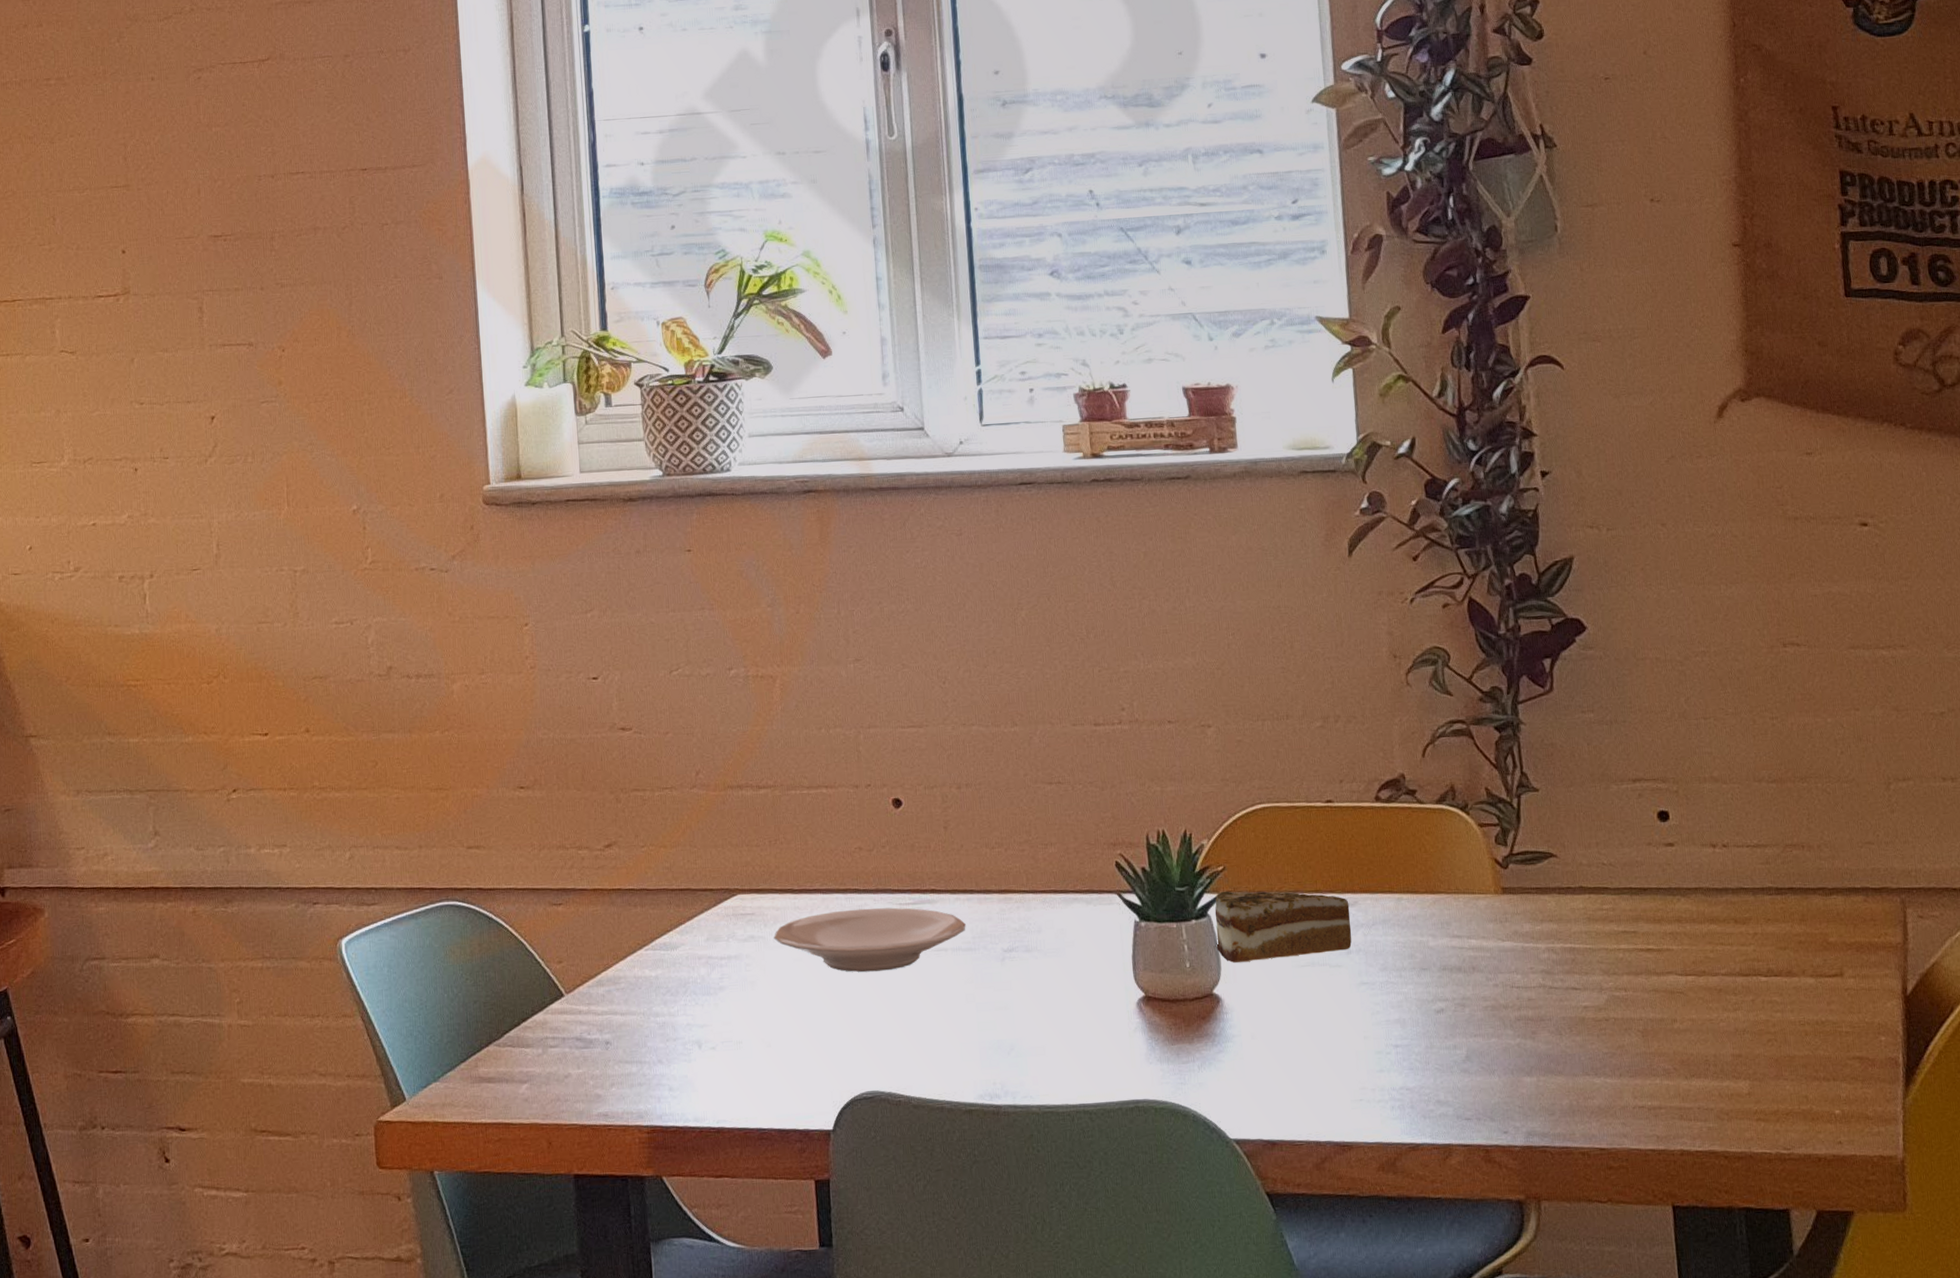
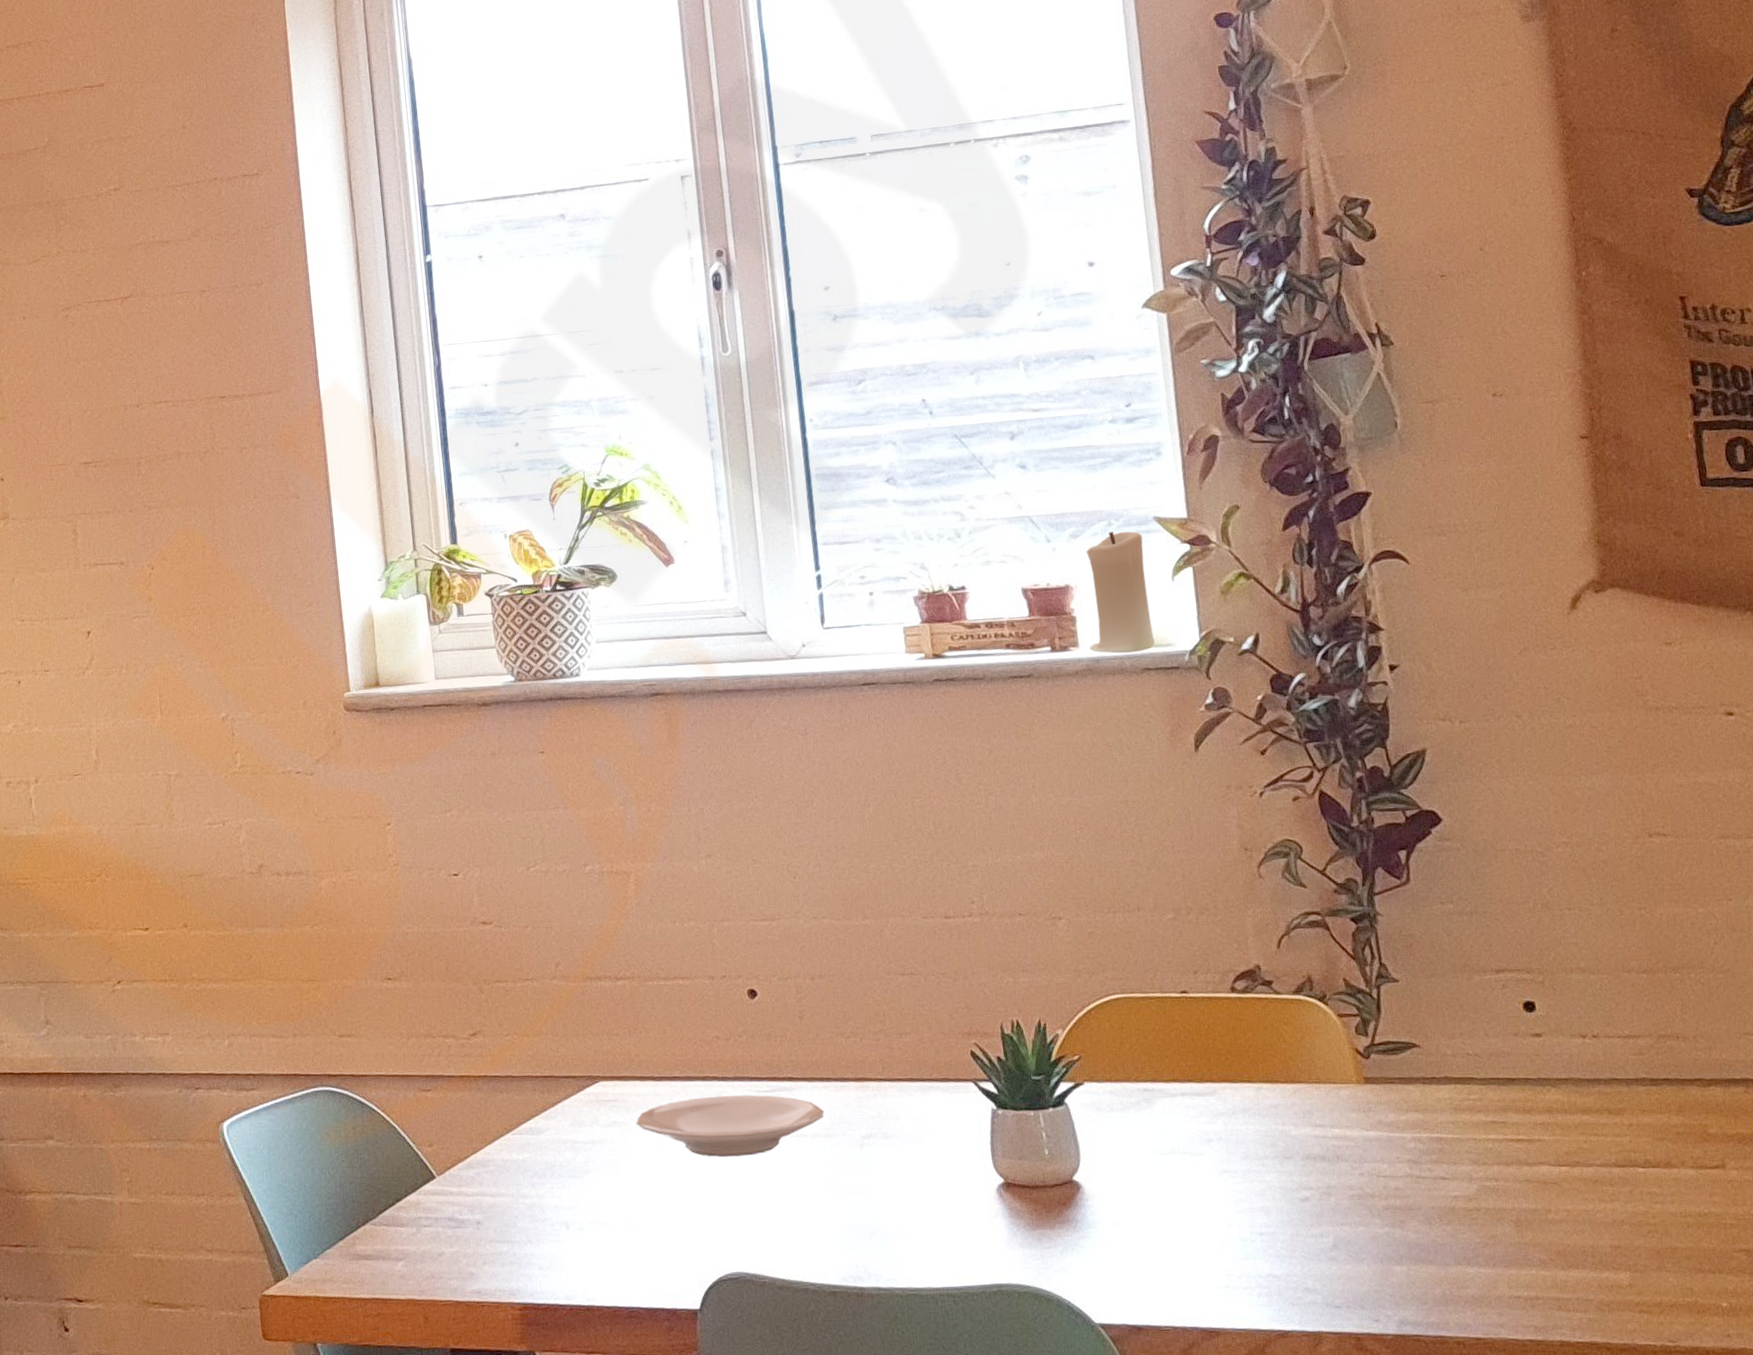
cake slice: present [1214,891,1352,963] -> none [1071,1080,1212,1150]
candle: none [1248,330,1313,456] -> present [1086,531,1155,654]

